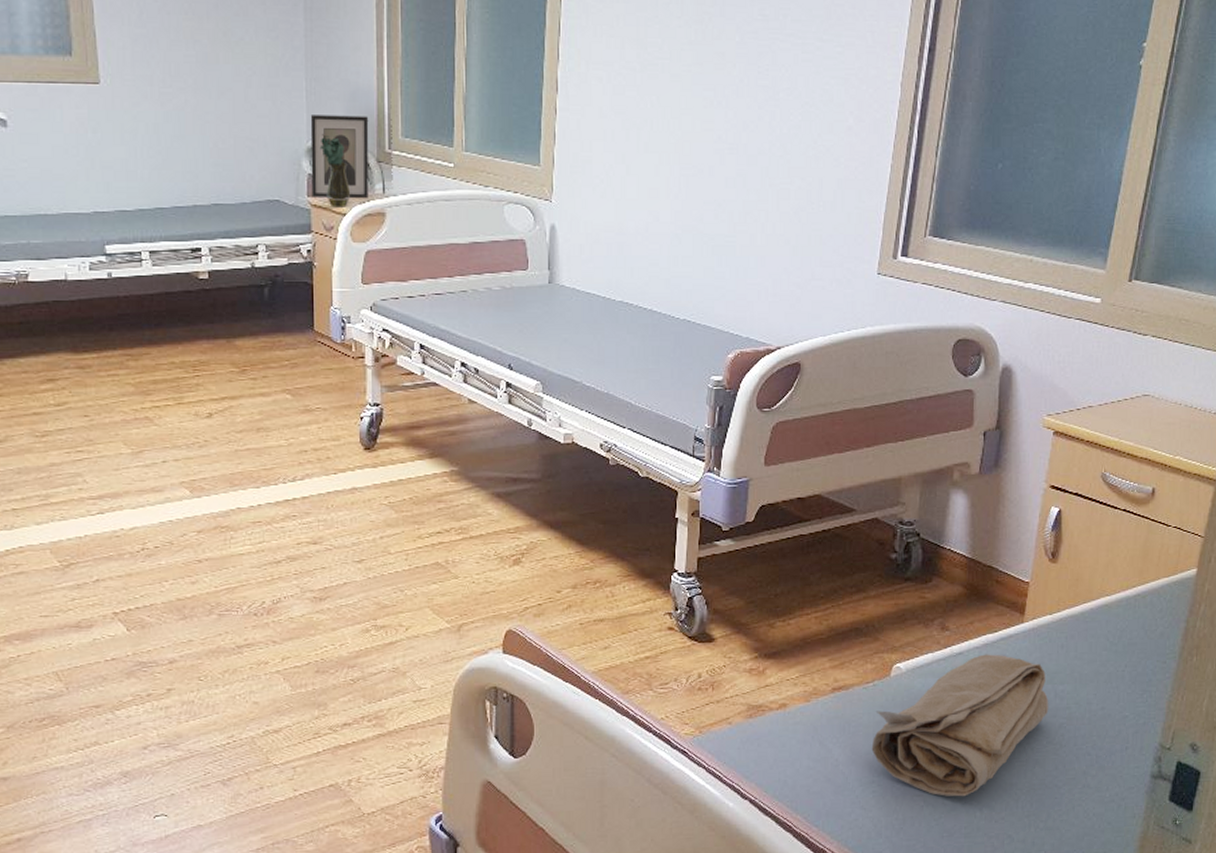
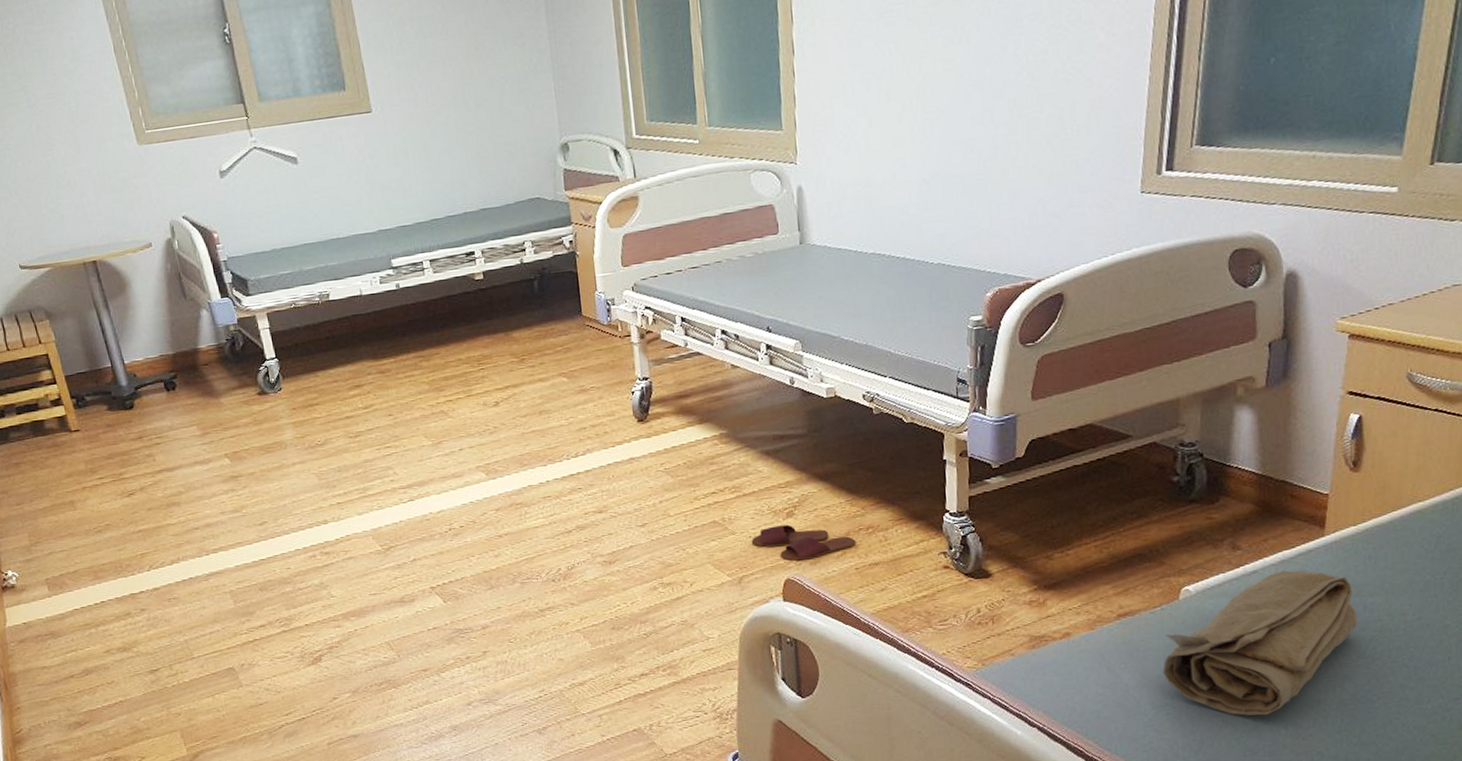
picture frame: present [310,115,369,199] -> none [560,106,621,191]
vase: present [319,134,351,208] -> none [572,129,605,198]
slippers: none [474,572,583,611] -> present [751,524,857,561]

